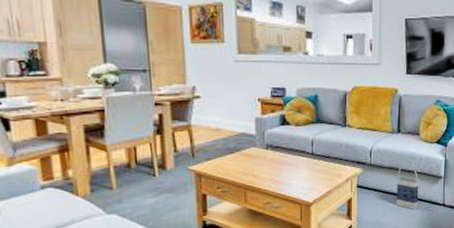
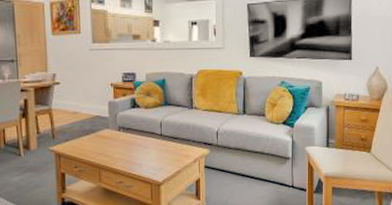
bag: present [396,158,419,210] -> none [244,139,267,191]

